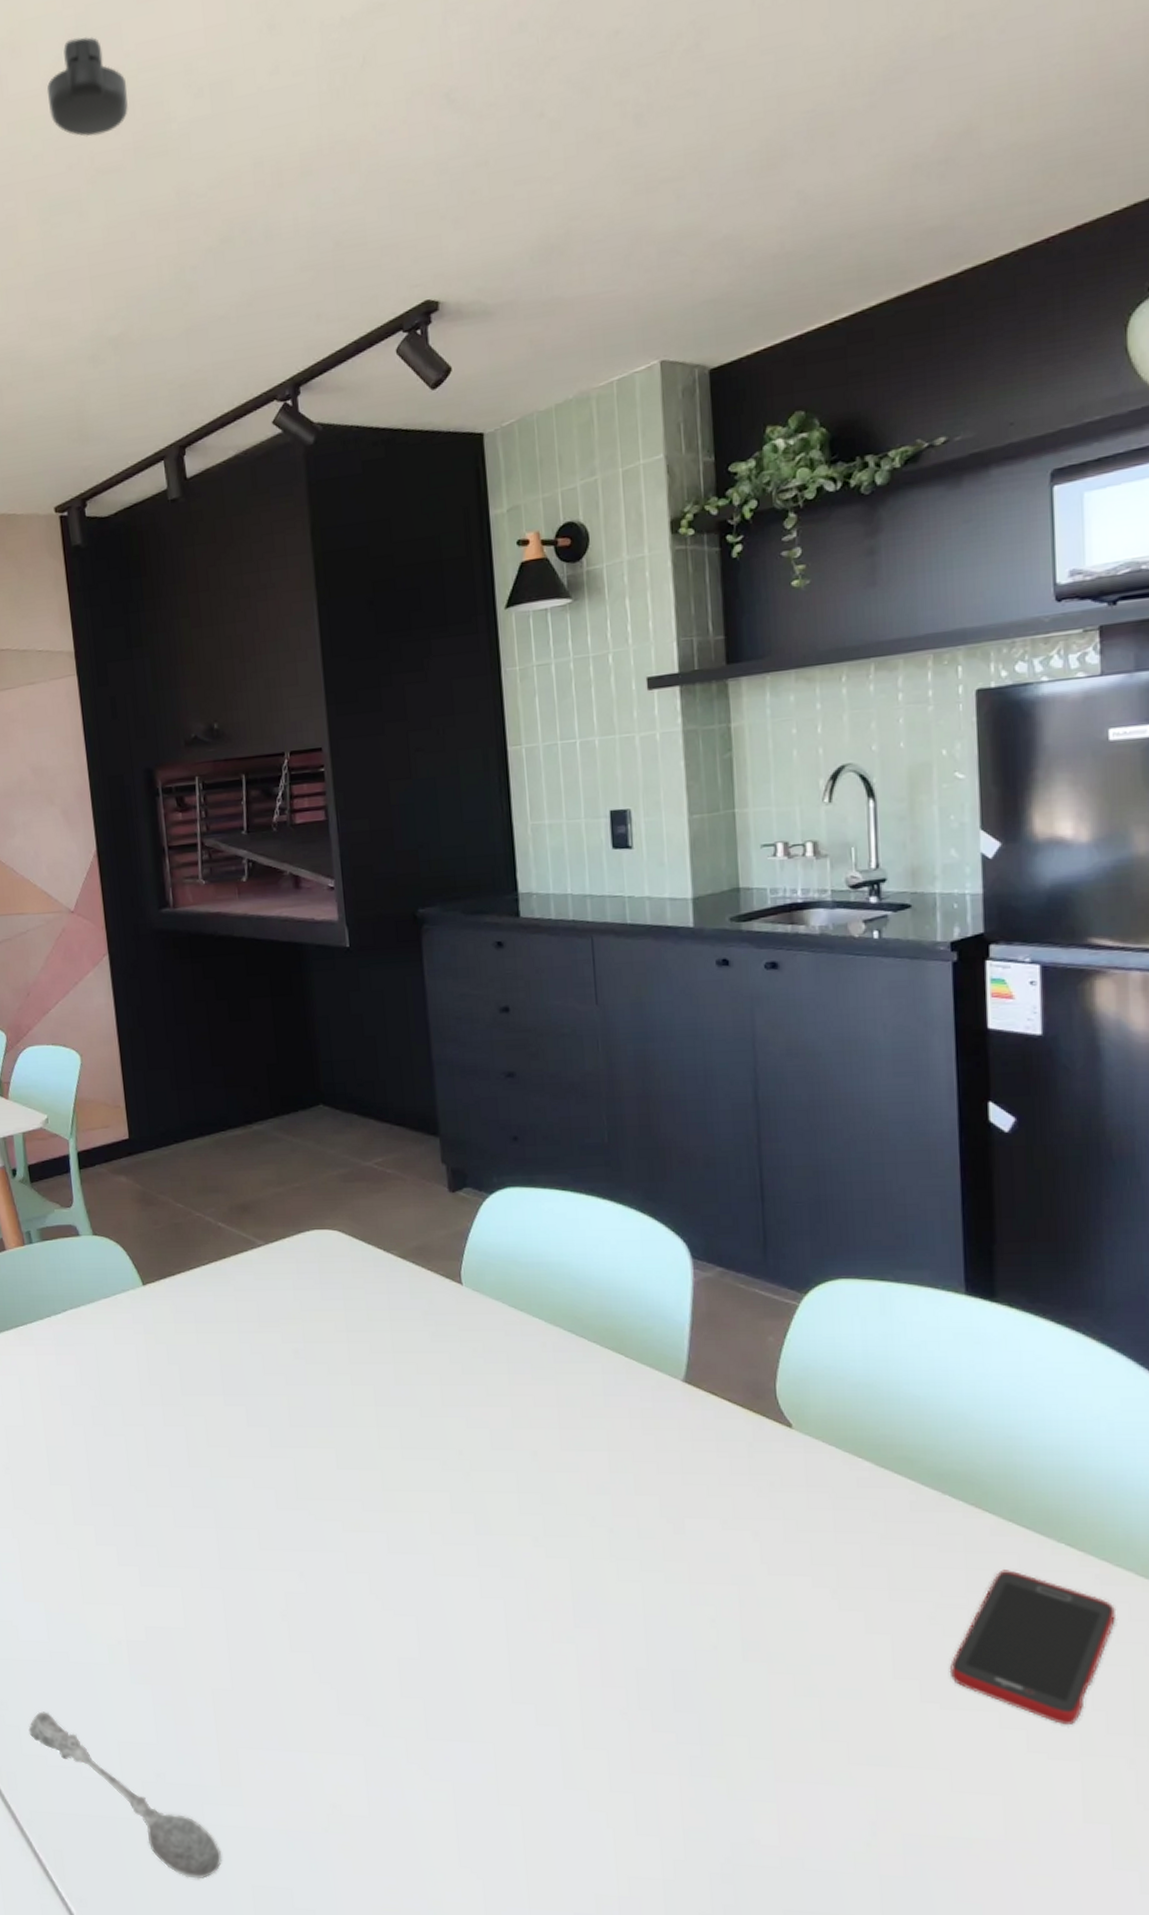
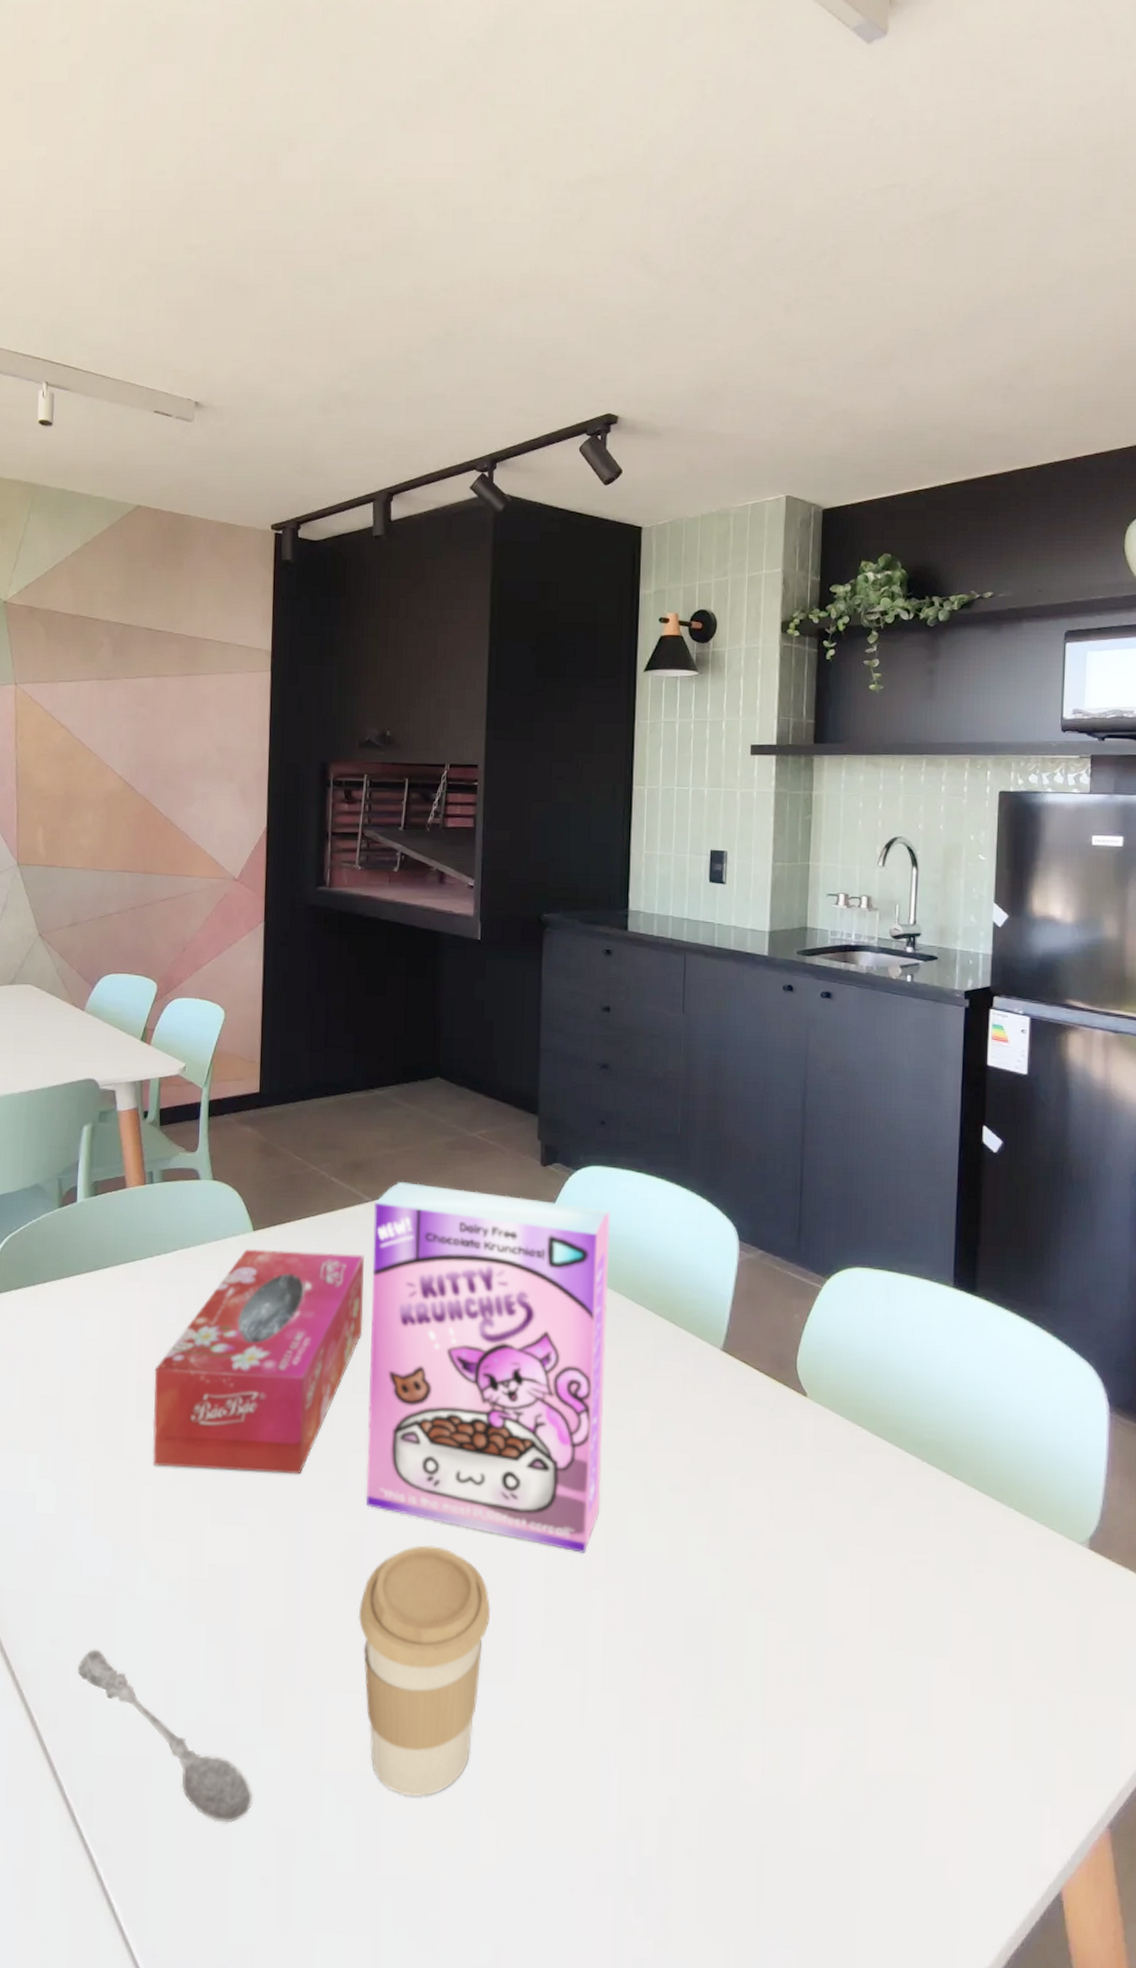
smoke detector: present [46,36,128,137] -> none [314,147,384,228]
tissue box: none [61,1303,274,1534] -> present [152,1249,364,1475]
cereal box: none [267,1221,560,1606] -> present [365,1181,610,1553]
coffee cup: none [307,1602,451,1856] -> present [358,1545,491,1797]
cell phone: present [949,1570,1117,1724] -> none [915,1530,1049,1671]

